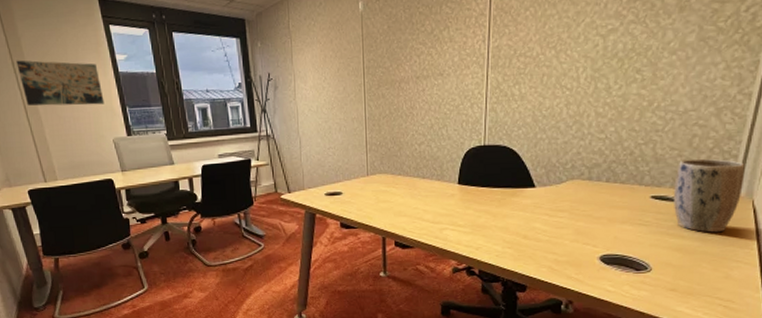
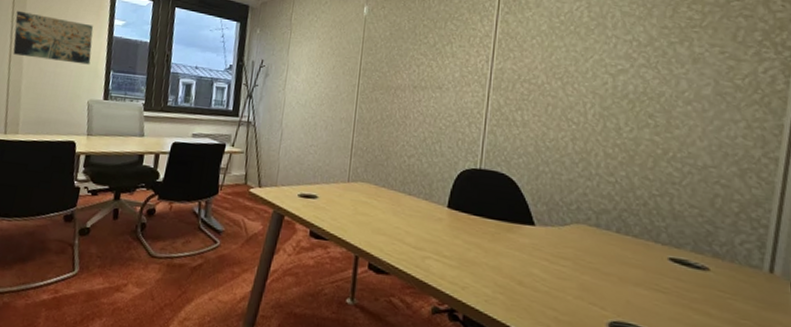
plant pot: present [674,158,745,233] -> none [696,221,779,317]

